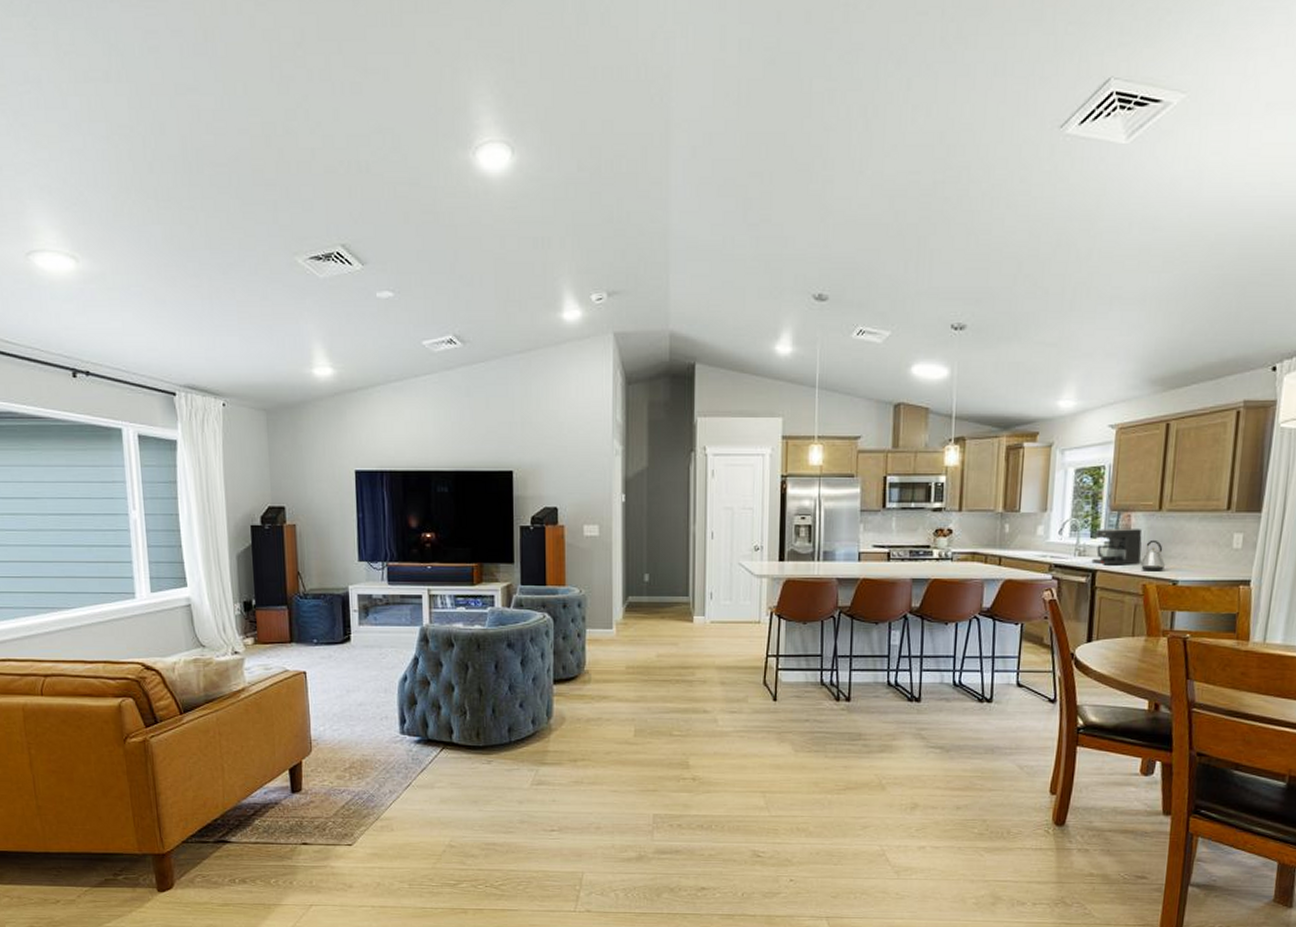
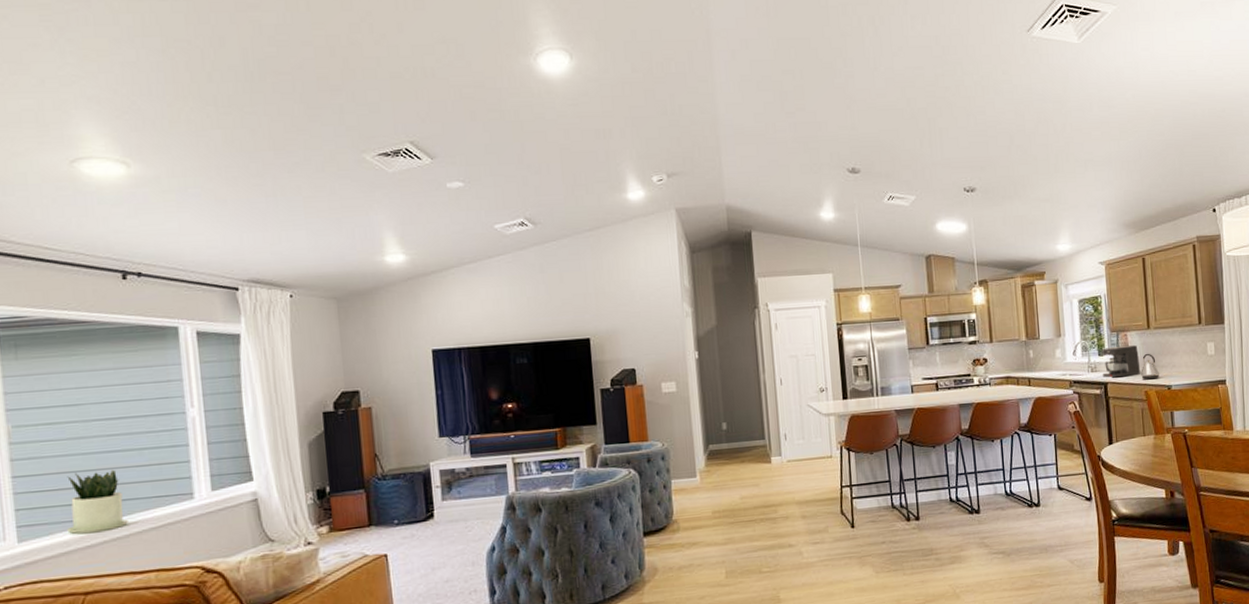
planter: none [28,562,80,621] -> present [67,469,128,534]

